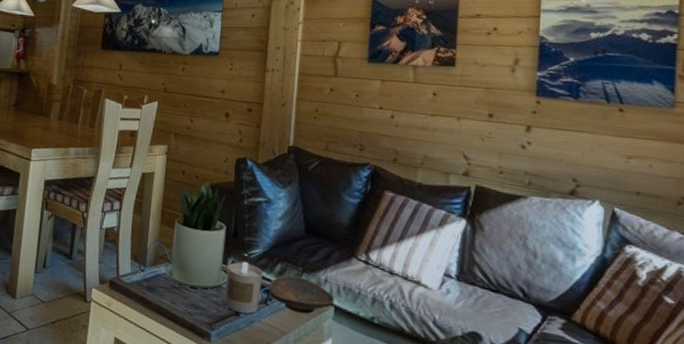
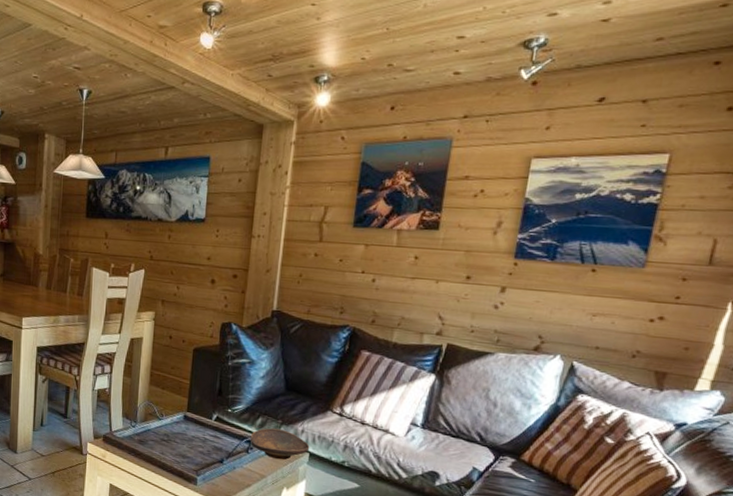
planter: present [164,181,228,289] -> none [153,345,213,441]
candle: present [224,261,263,315] -> none [209,416,245,462]

